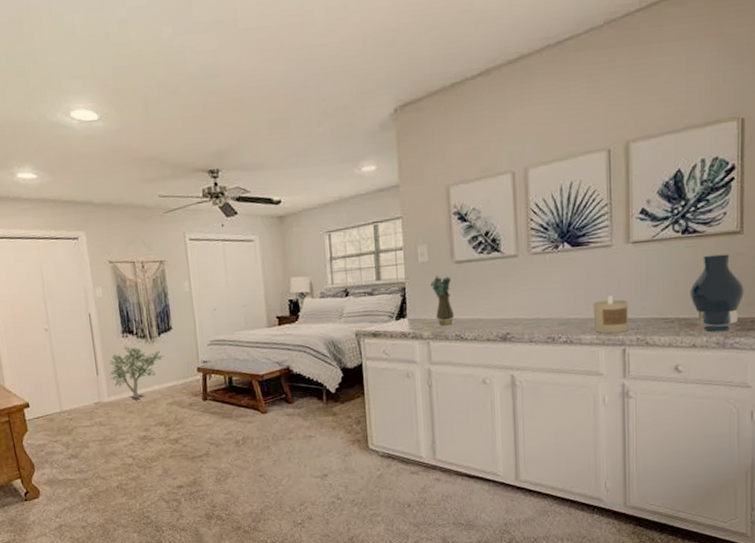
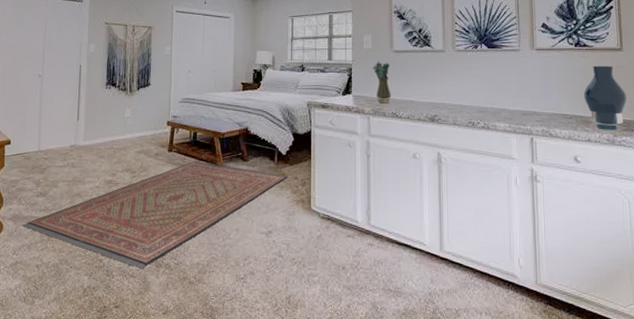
area rug: none [59,408,341,522] -> present [22,161,288,269]
potted tree: present [109,345,164,400] -> none [89,95,139,146]
candle: present [593,296,629,334] -> none [505,91,535,124]

